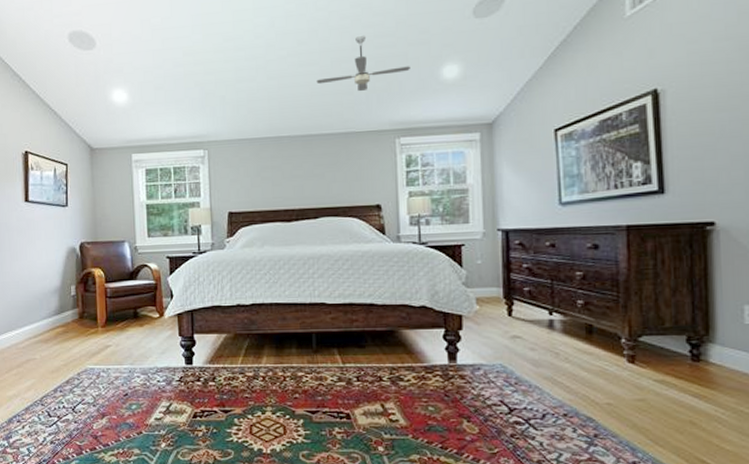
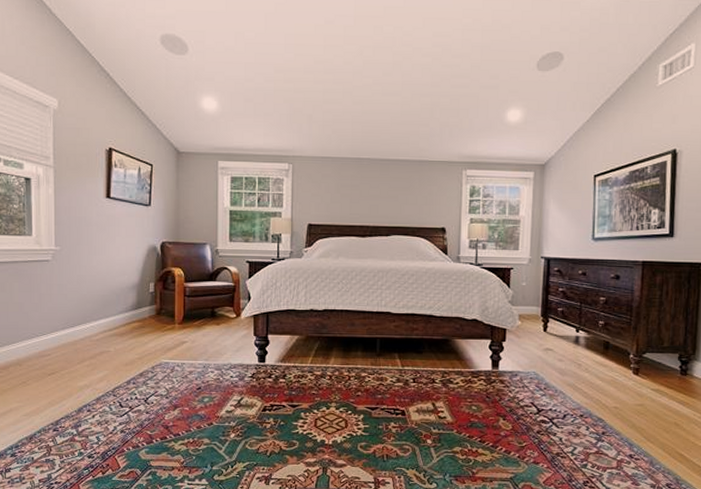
ceiling fan: present [316,35,410,92] -> none [397,73,480,125]

